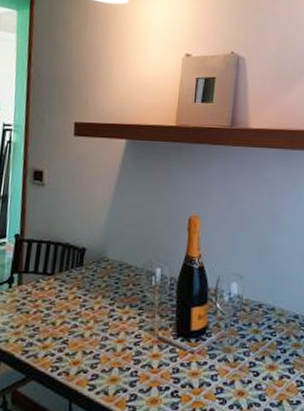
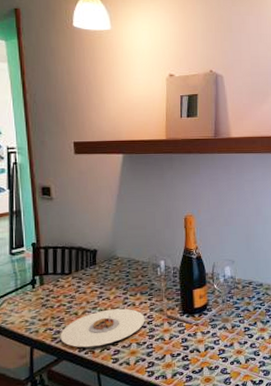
plate: none [32,322,132,367] -> present [60,308,145,348]

